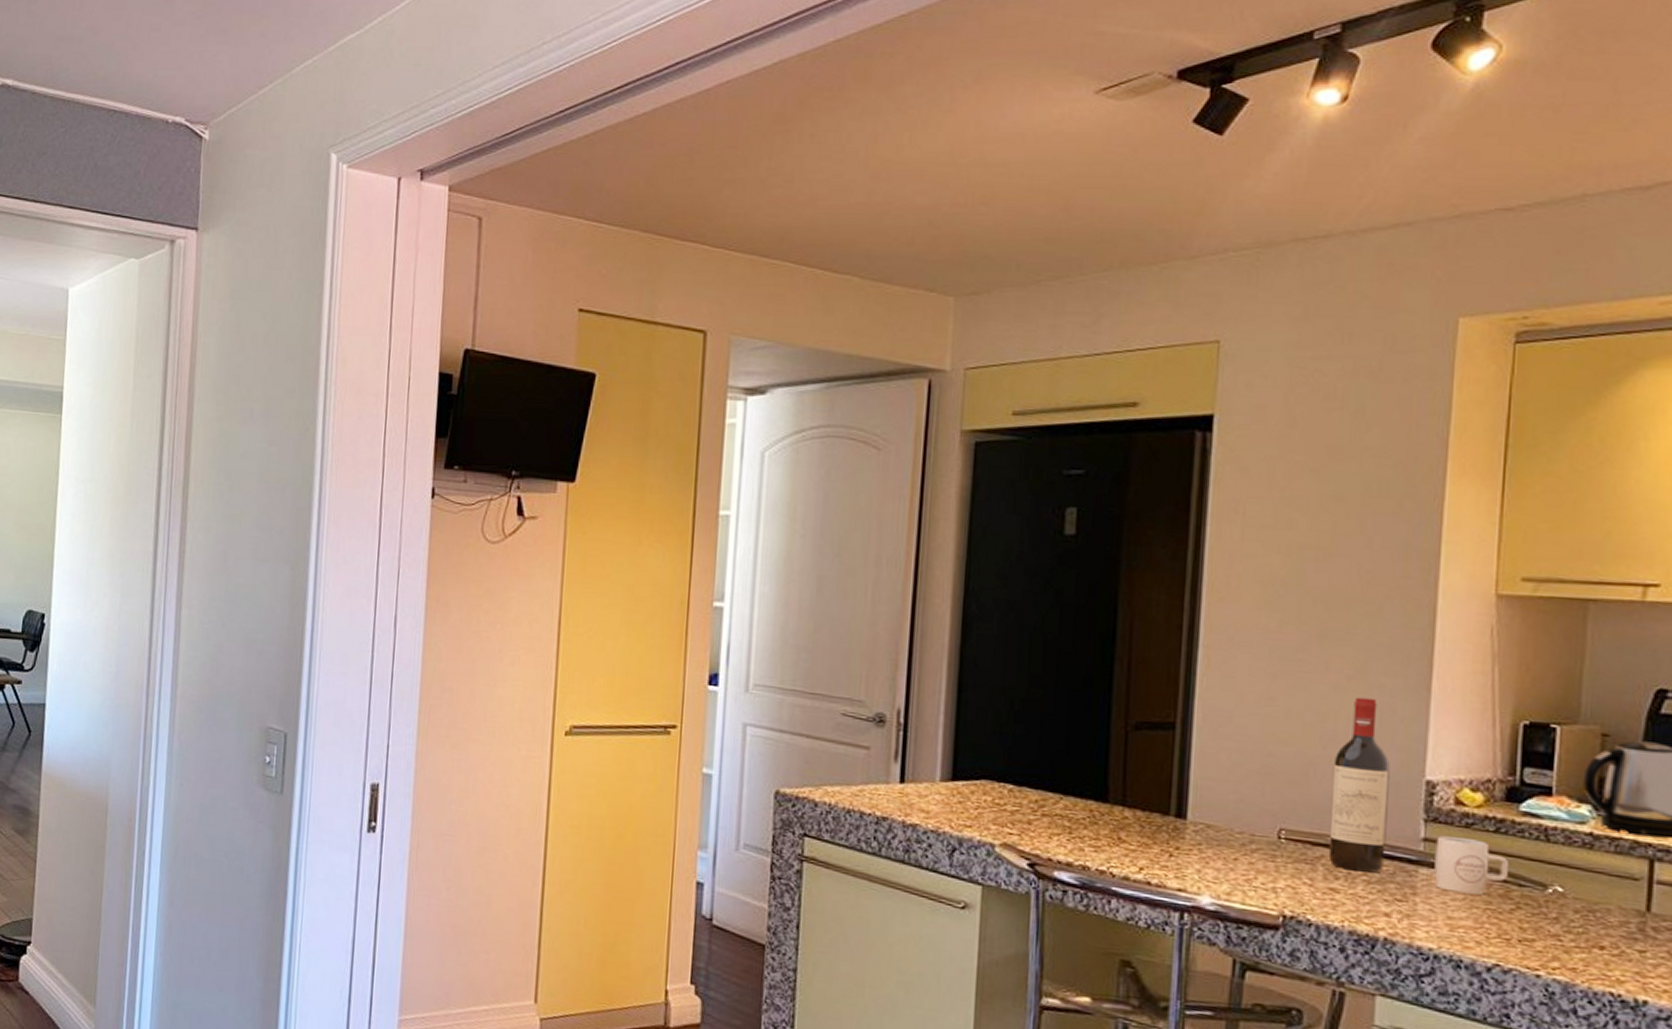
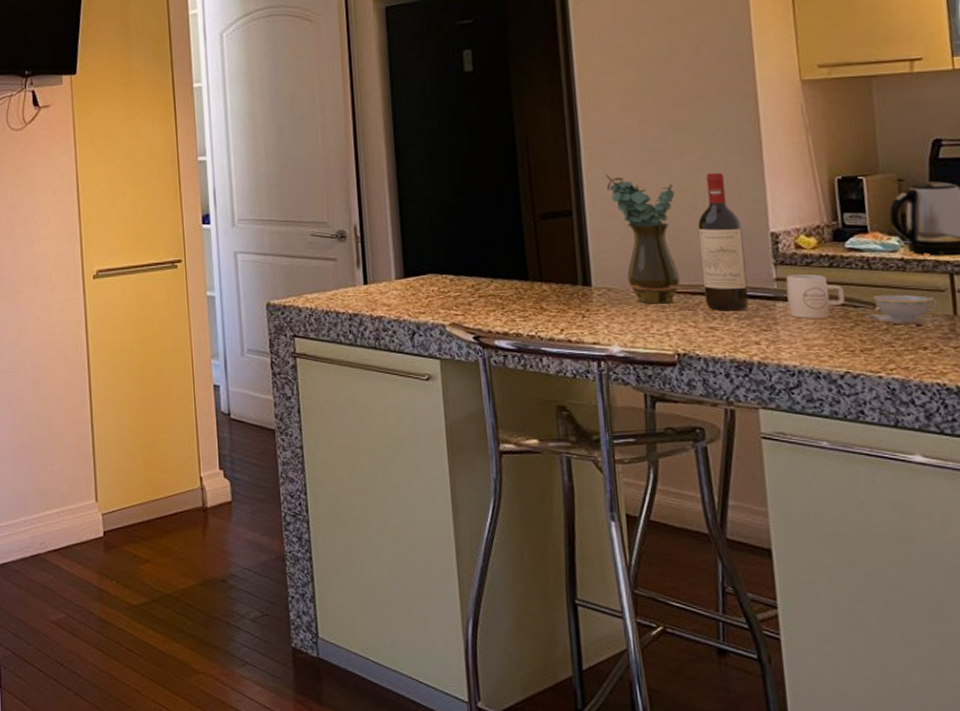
vase: none [1224,683,1310,853] -> present [605,174,680,304]
teacup: none [1529,874,1635,919] -> present [863,294,946,325]

